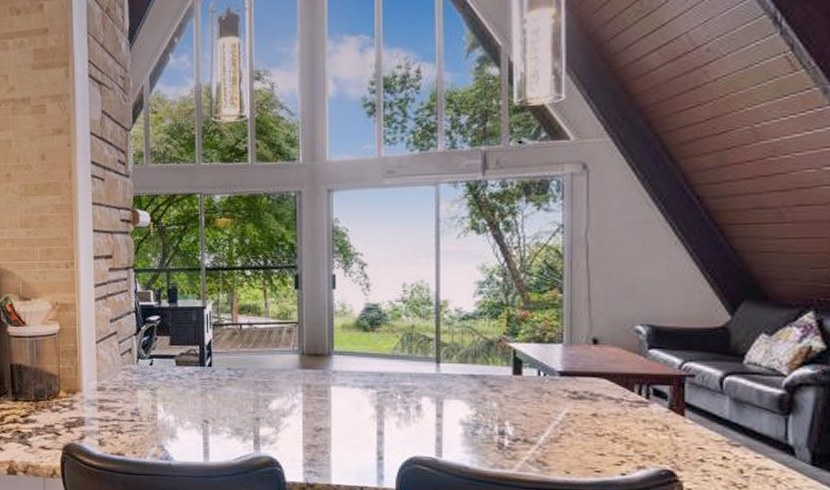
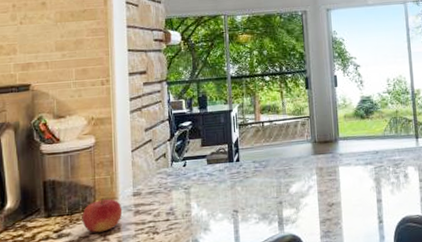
fruit: none [47,388,87,424] -> present [82,197,123,233]

